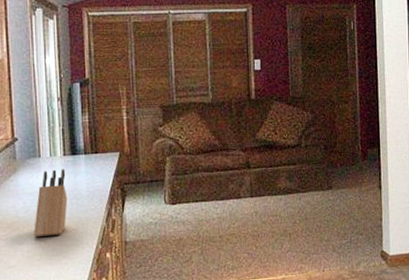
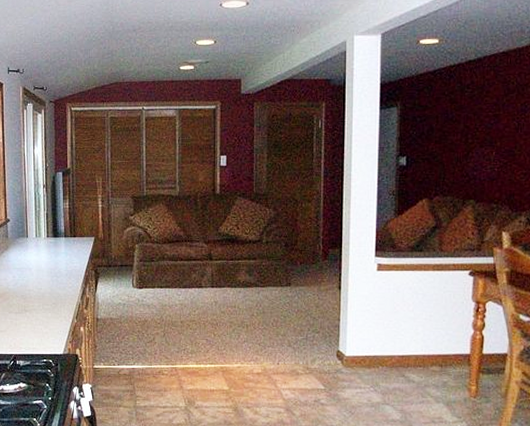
knife block: present [34,169,68,237] -> none [21,249,49,308]

